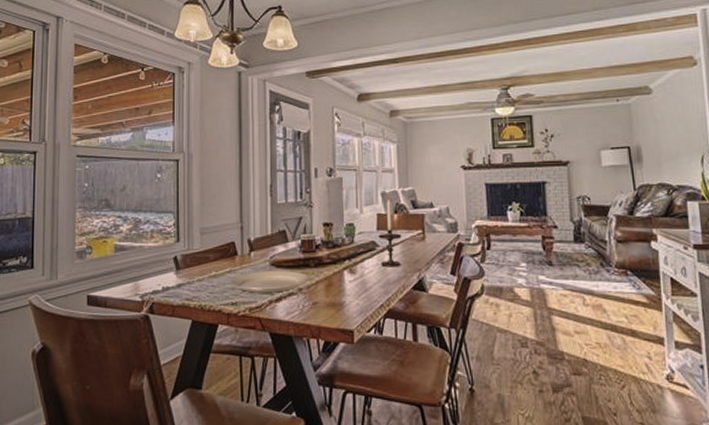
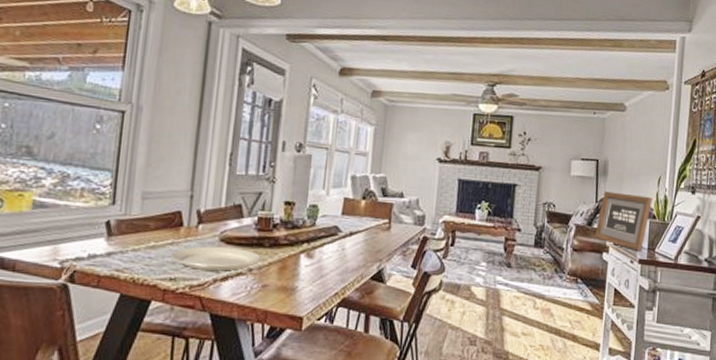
candlestick: present [379,193,402,268] -> none [341,177,367,256]
picture frame: none [638,177,699,236] -> present [595,191,653,251]

